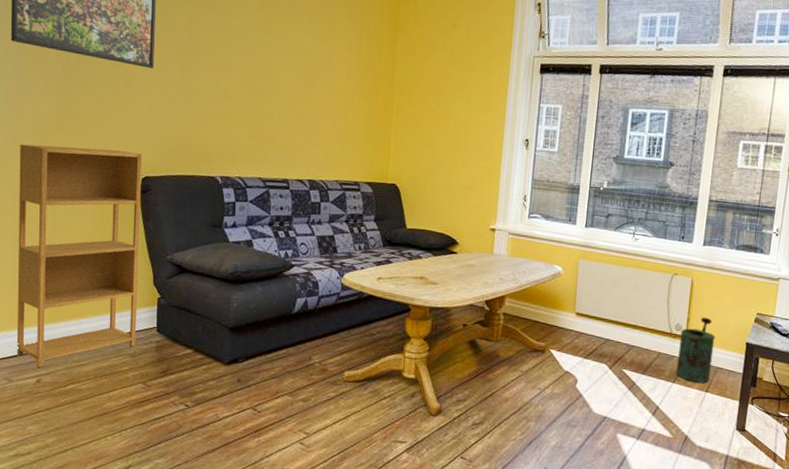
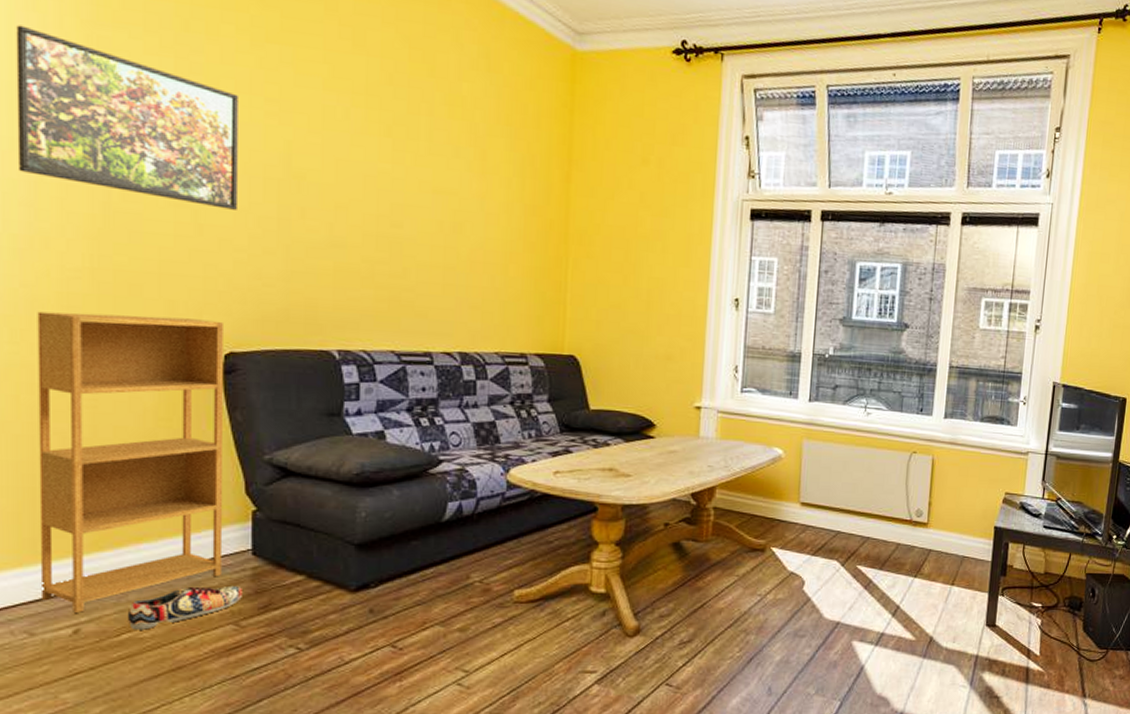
shoe: none [71,352,149,383] -> present [127,585,242,630]
watering can: present [676,317,715,383] -> none [918,500,960,575]

